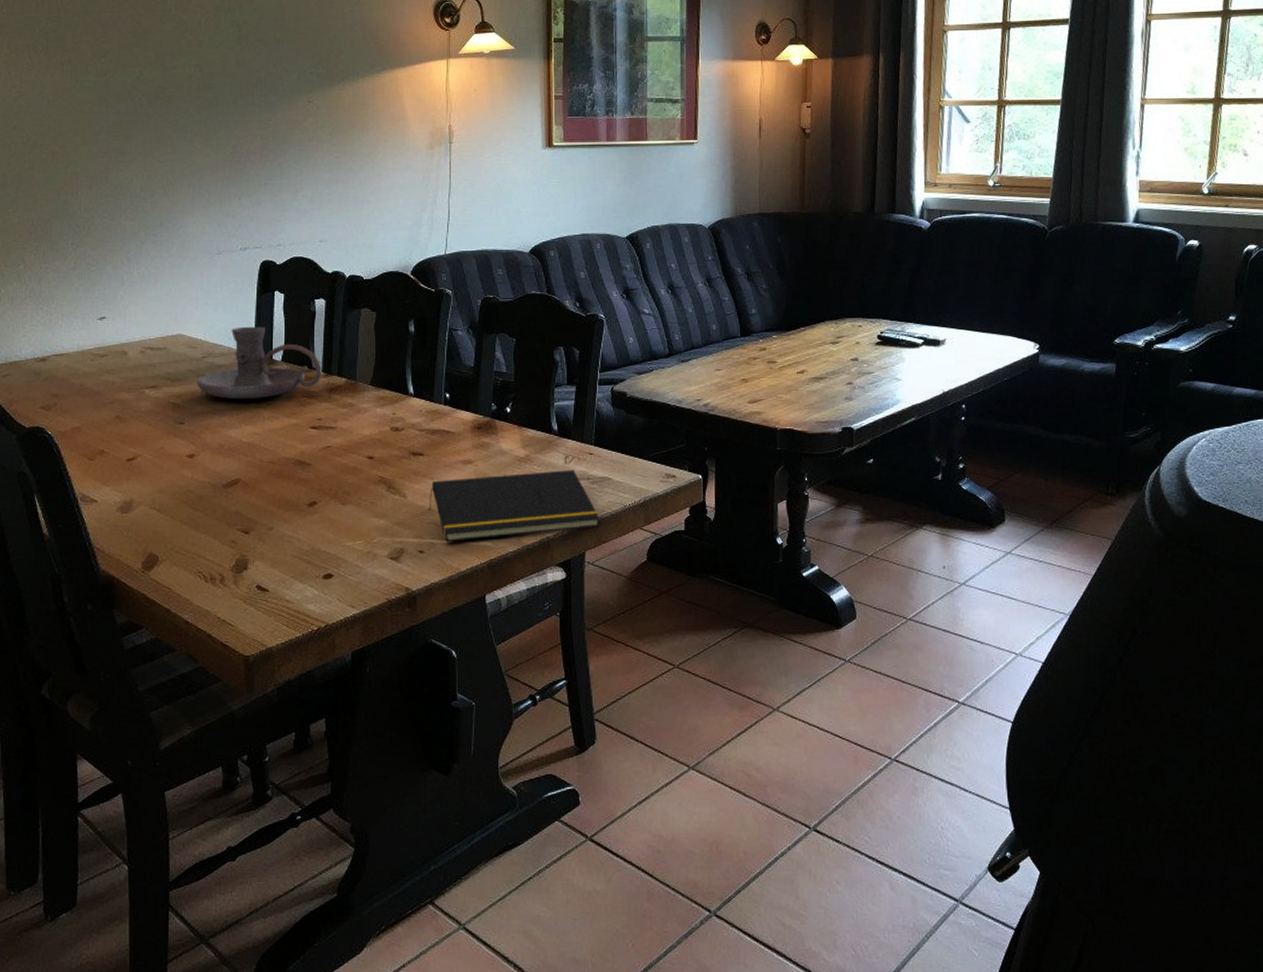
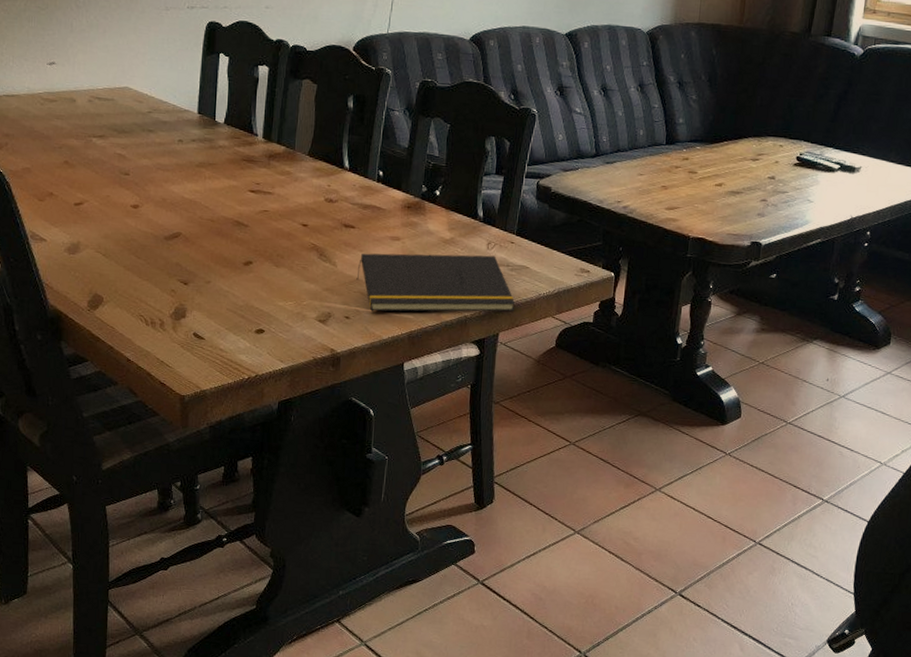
candle holder: present [197,326,322,400] -> none [142,85,262,158]

